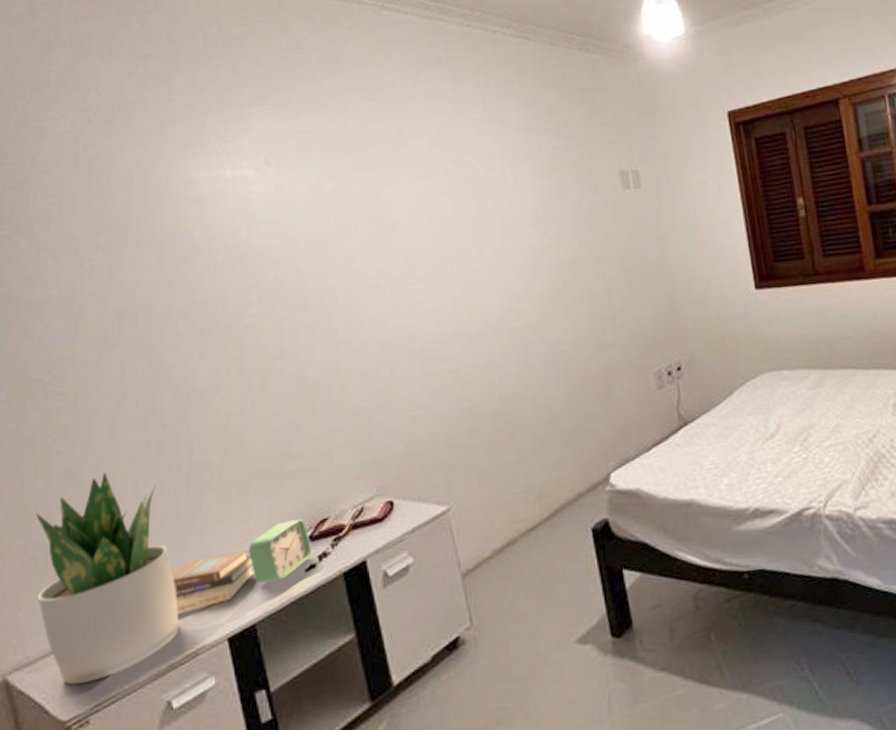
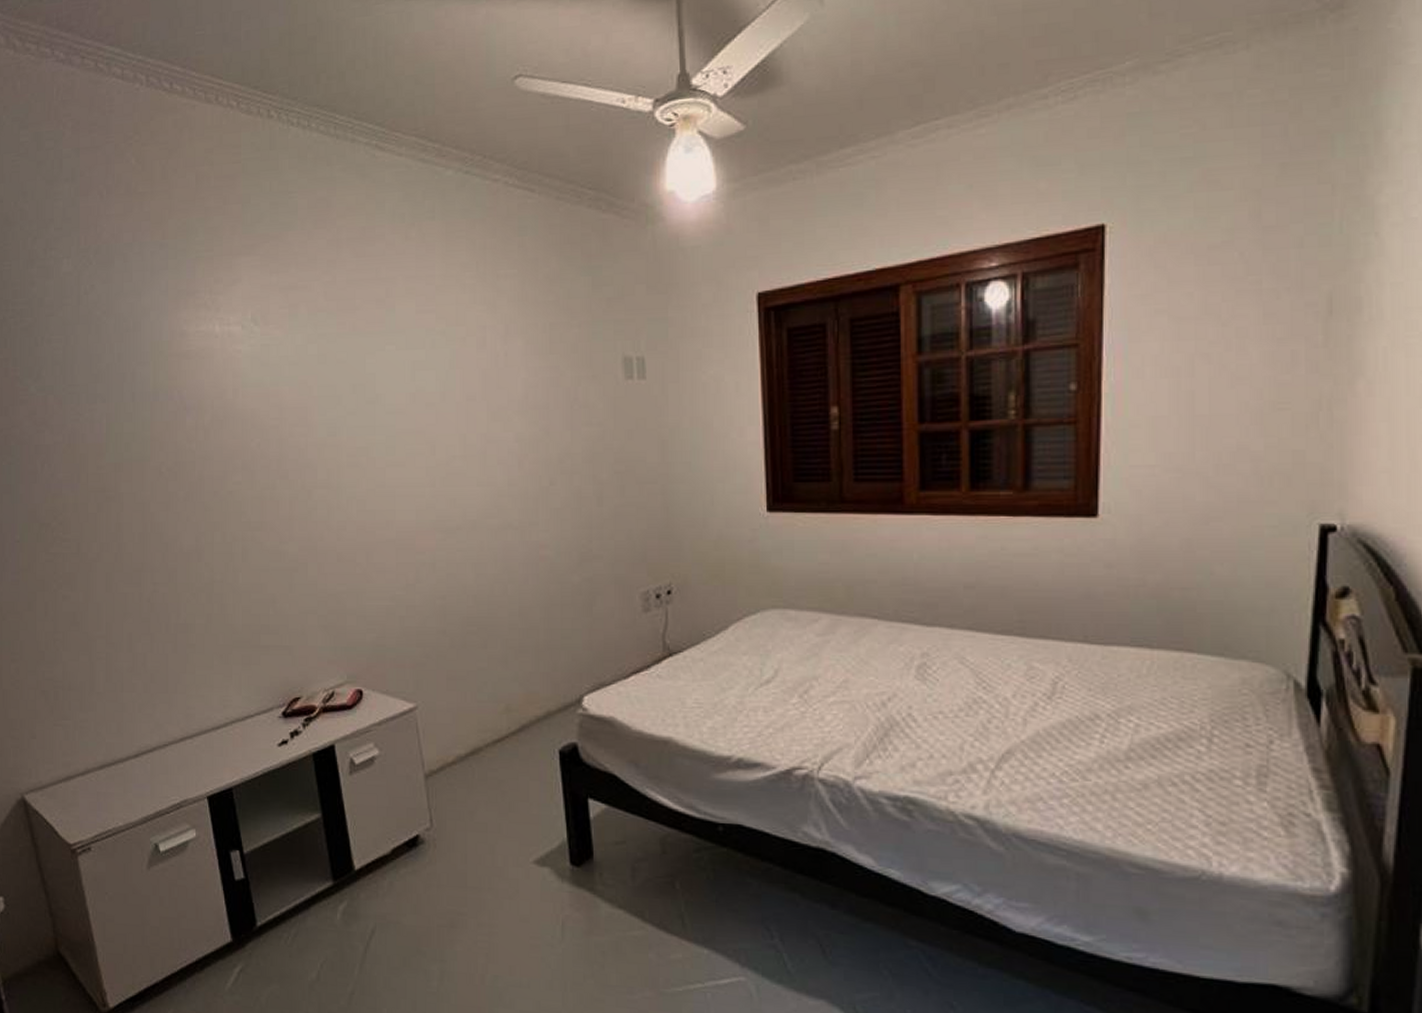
planter: present [36,473,179,685] -> none [46,622,166,814]
books: present [172,550,255,614] -> none [160,716,232,766]
alarm clock: present [249,519,311,583] -> none [228,694,284,751]

